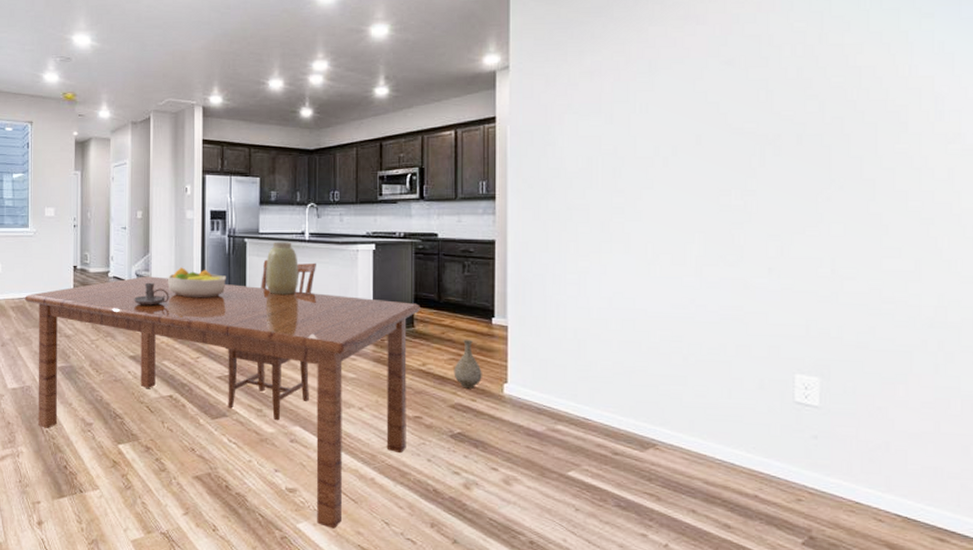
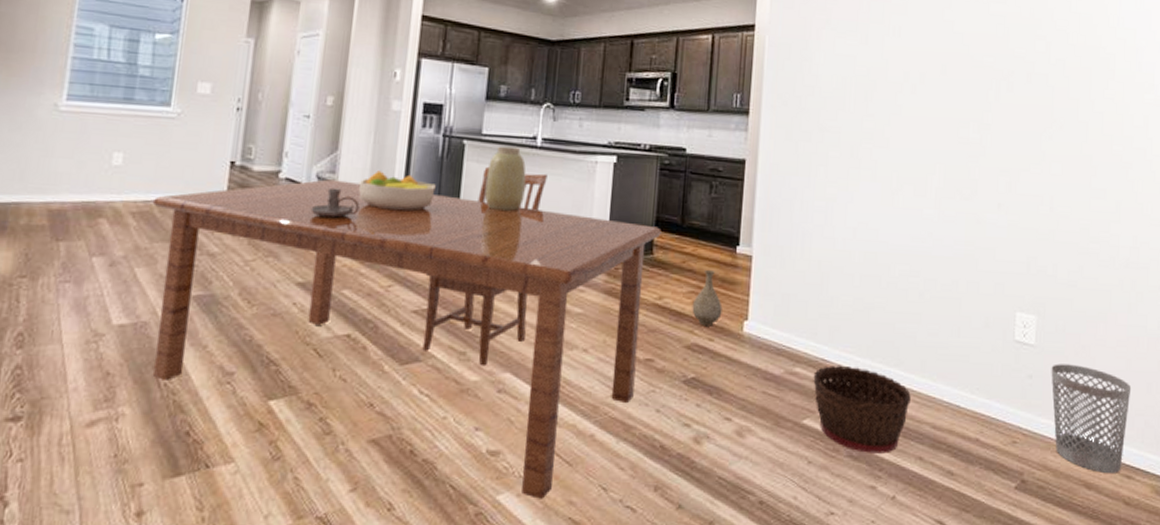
basket: none [576,424,679,505] -> present [813,366,911,454]
wastebasket: none [840,425,942,536] -> present [1051,364,1132,473]

